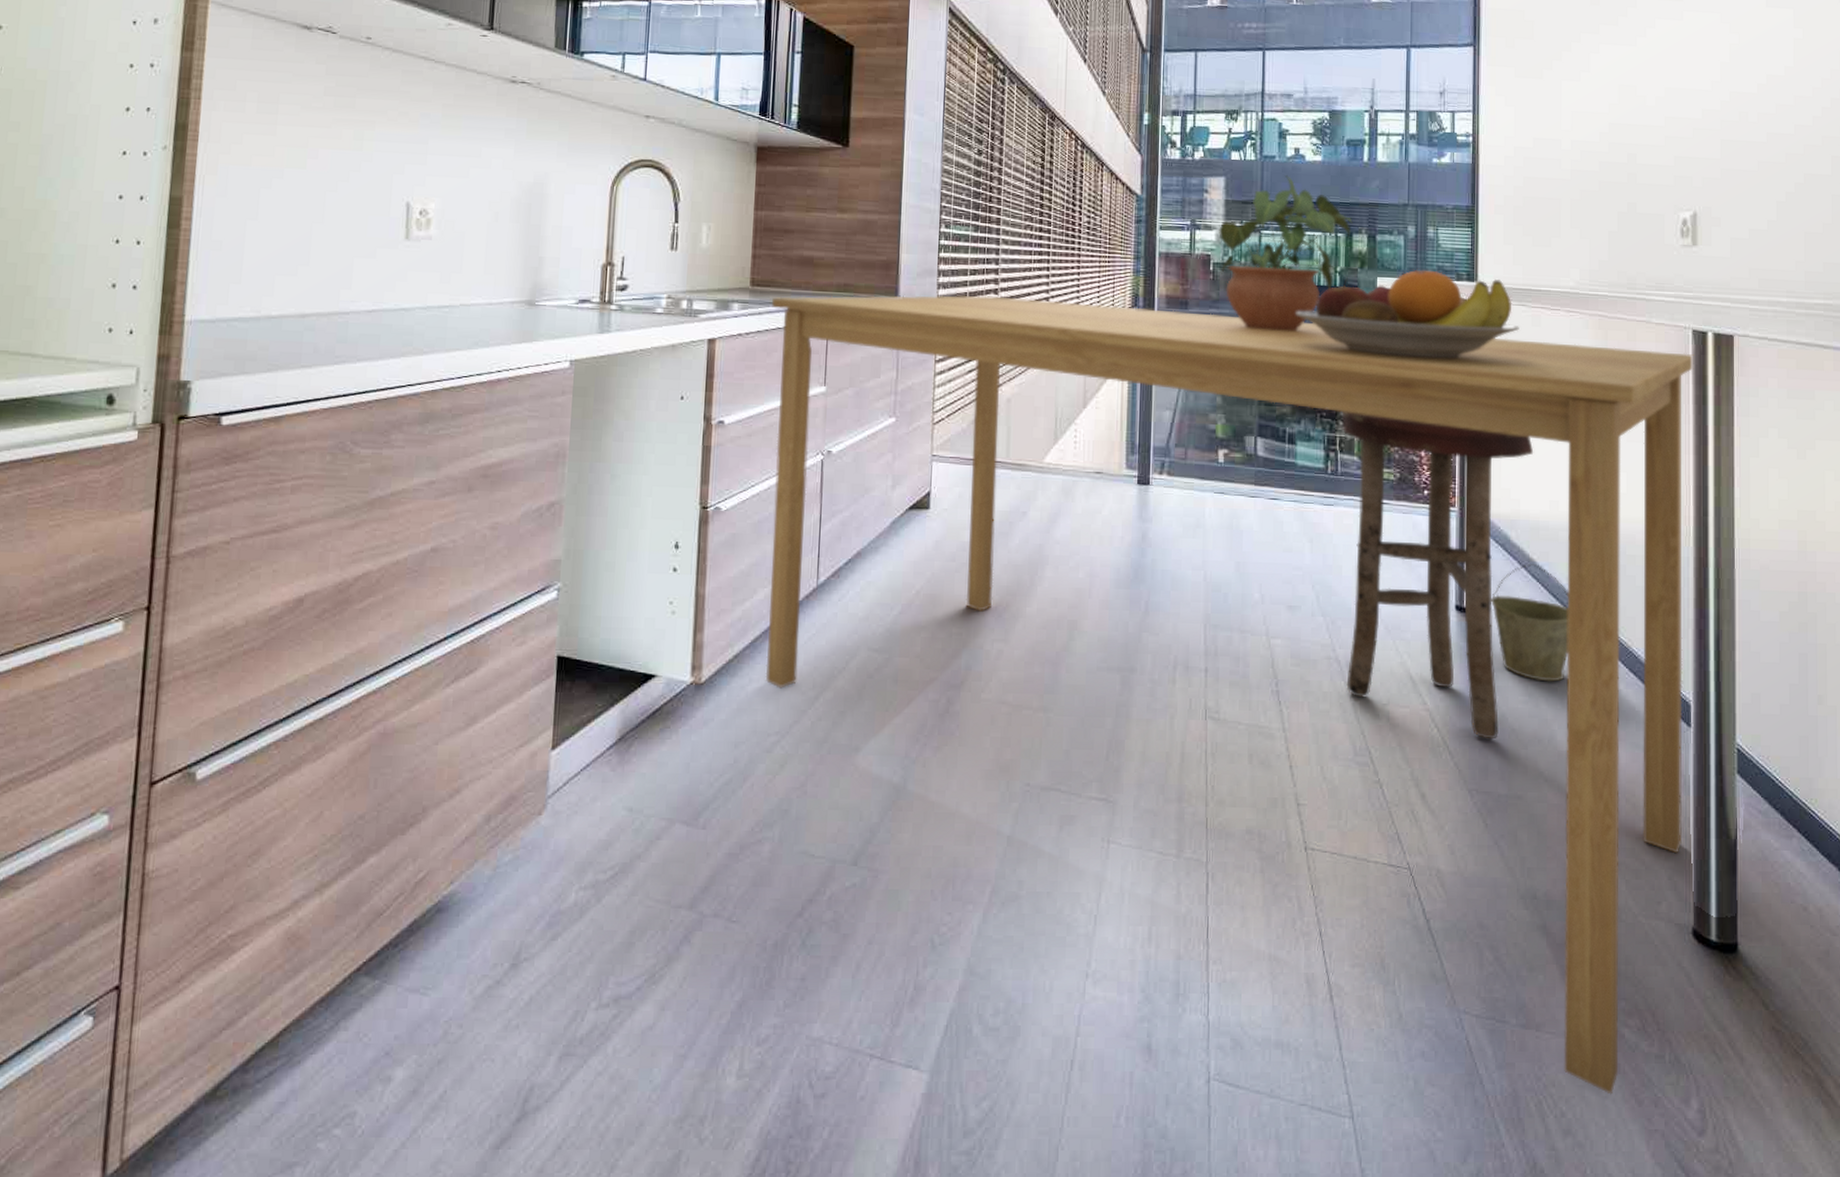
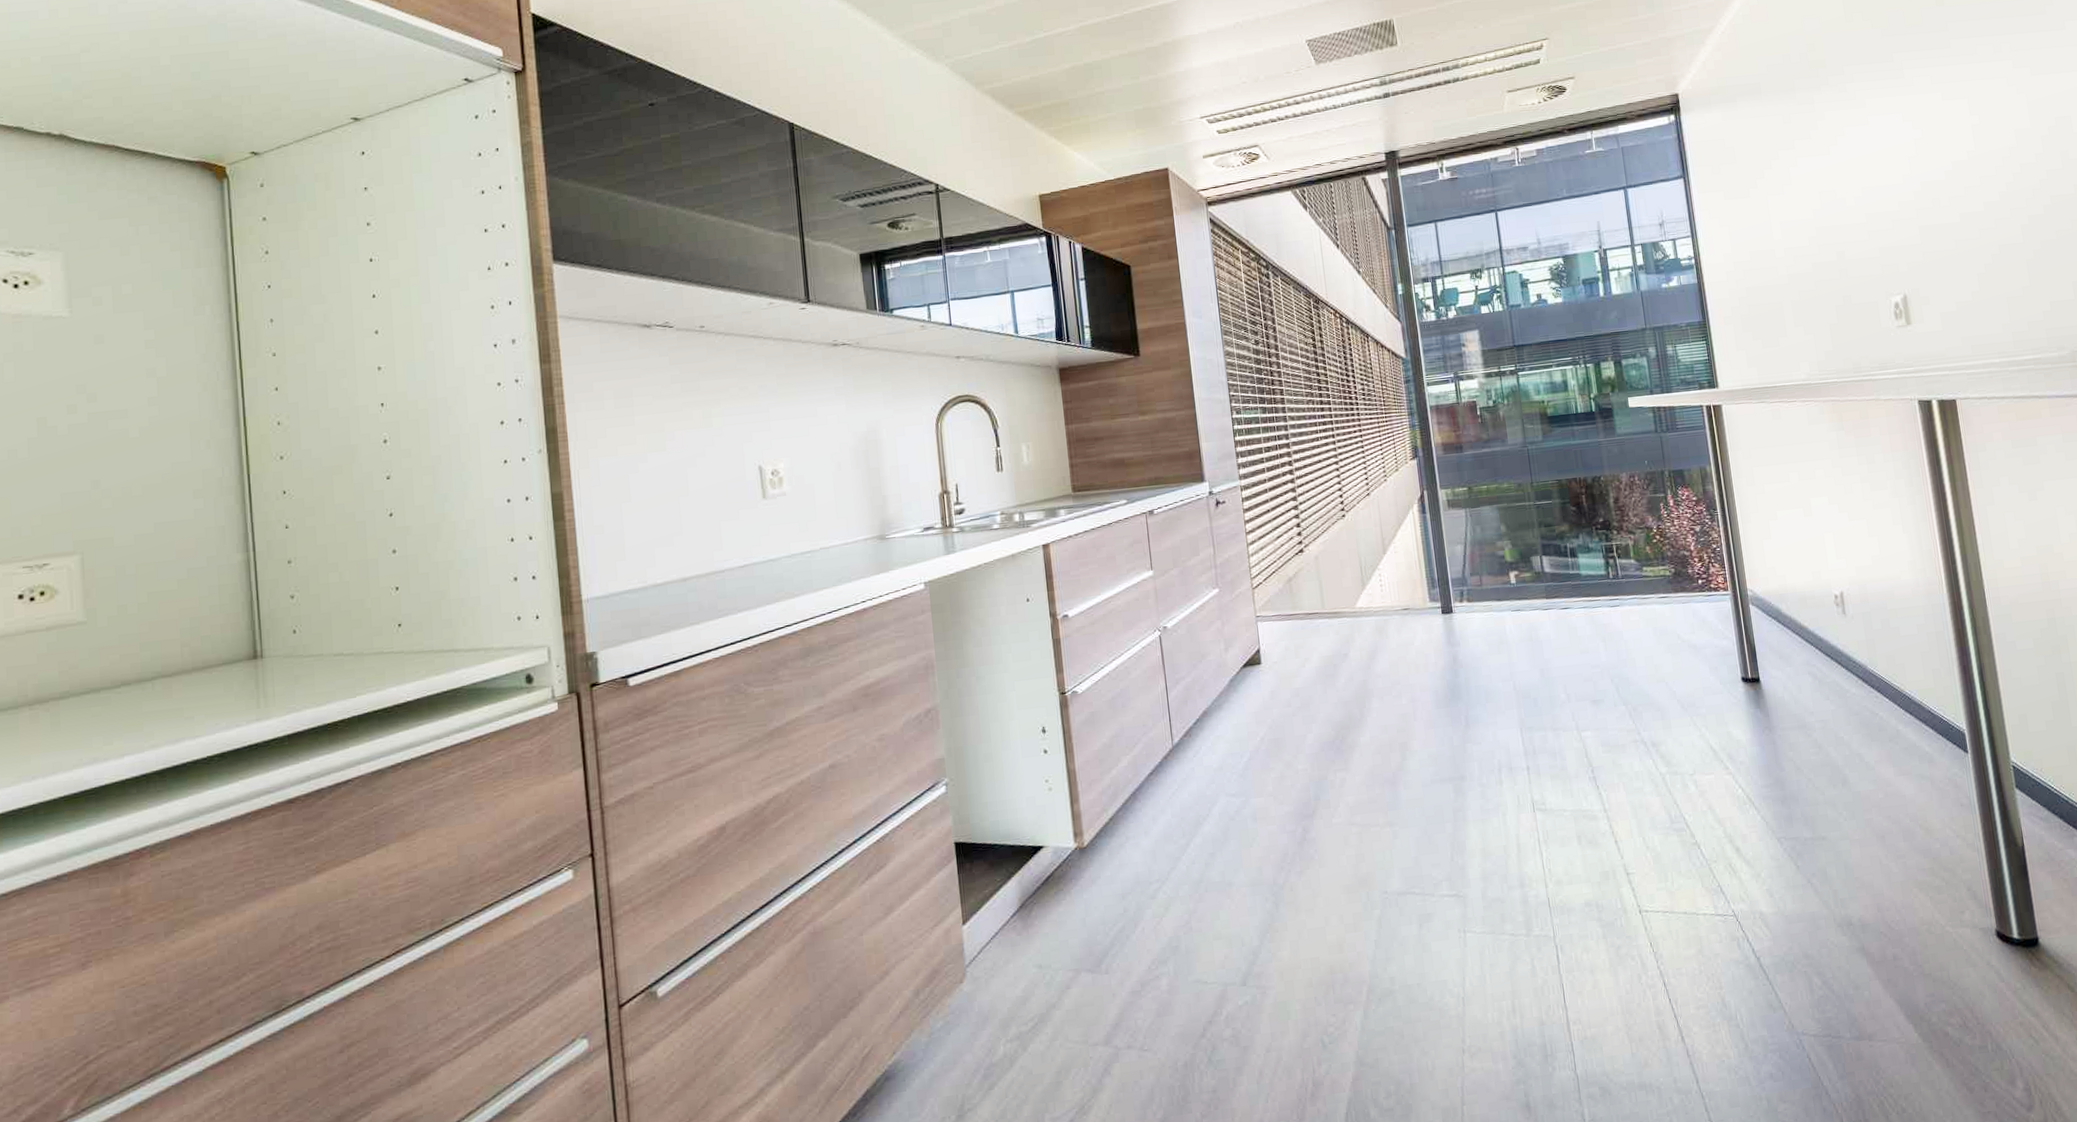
dining table: present [765,295,1694,1095] -> none [1094,422,1975,1087]
potted plant: present [1219,175,1353,331] -> none [1480,320,1599,461]
fruit bowl: present [1296,269,1519,359] -> none [1560,383,1762,467]
stool: present [1342,411,1534,740] -> none [1614,517,1797,792]
bucket: present [1491,563,1568,682] -> none [1772,629,1849,734]

